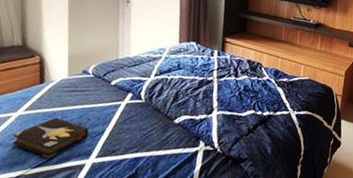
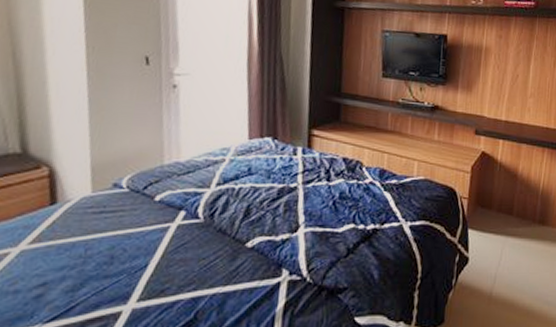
hardback book: present [12,117,89,158] -> none [13,250,126,307]

